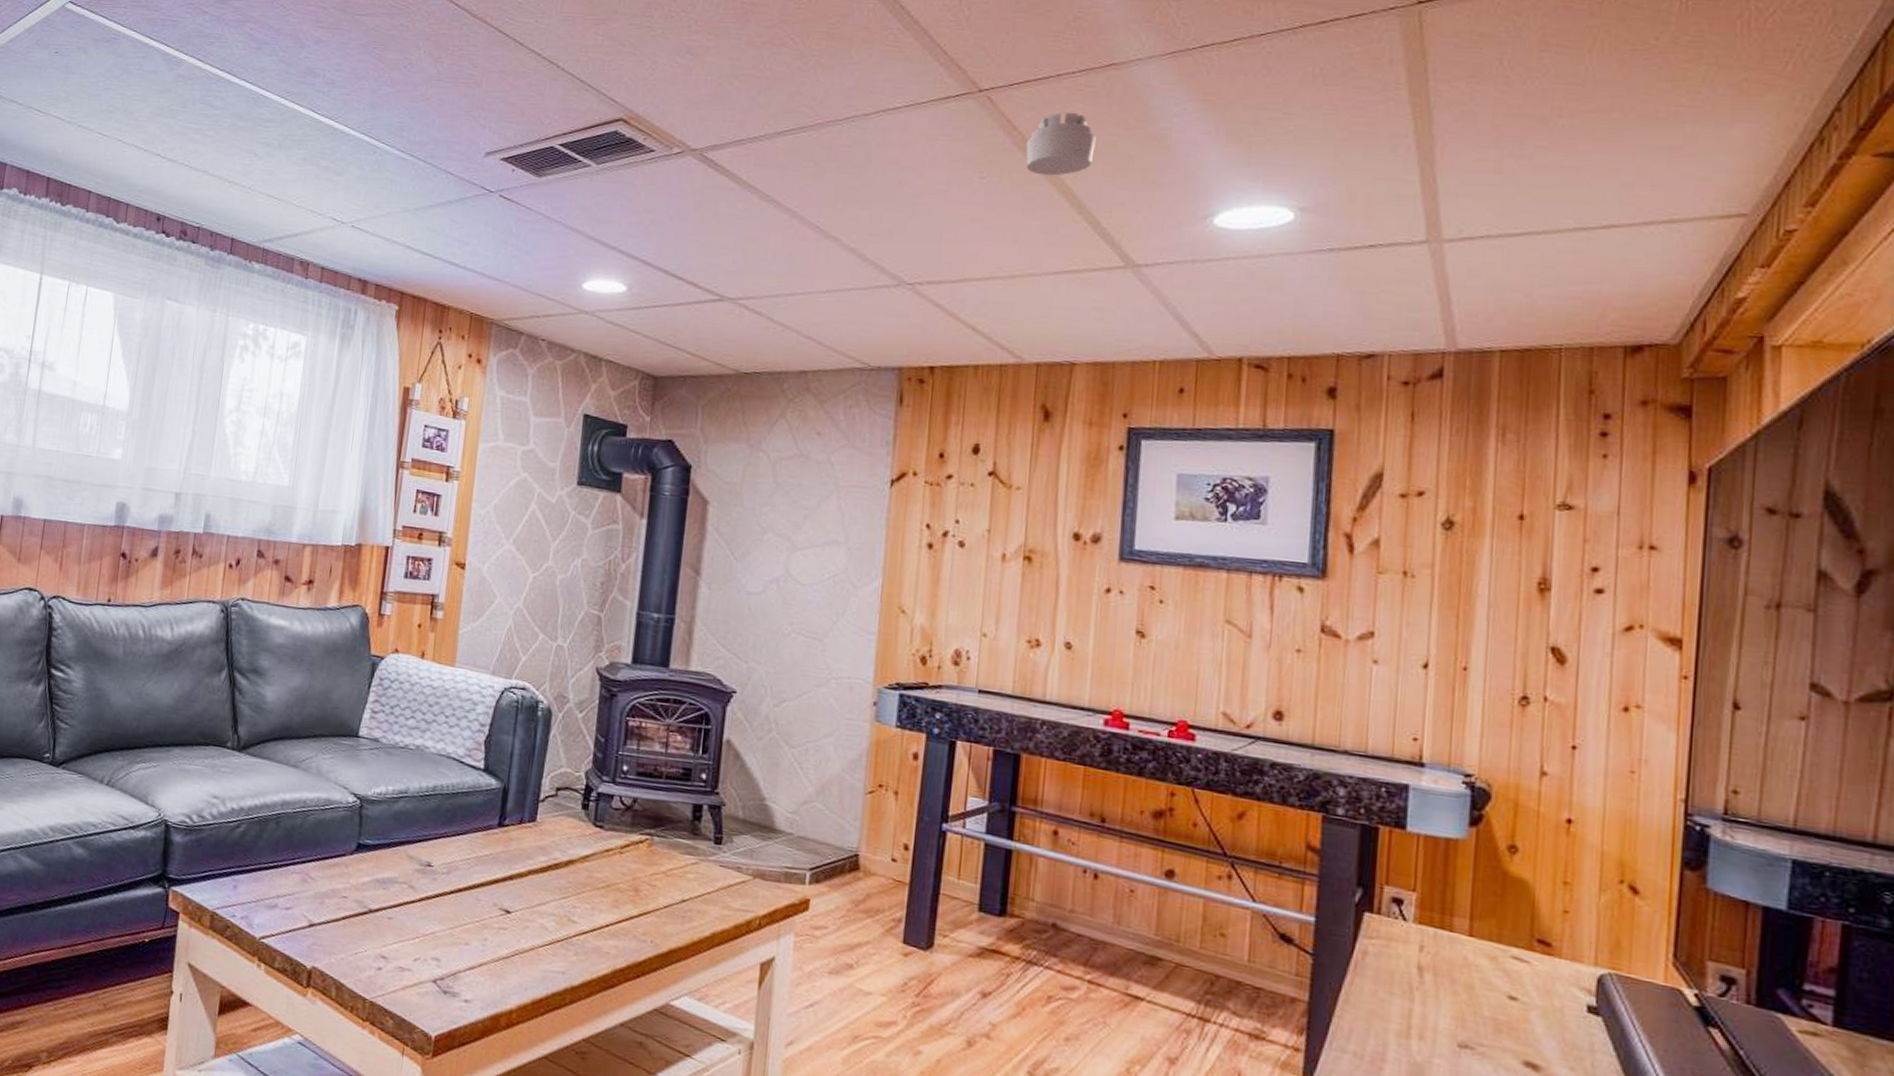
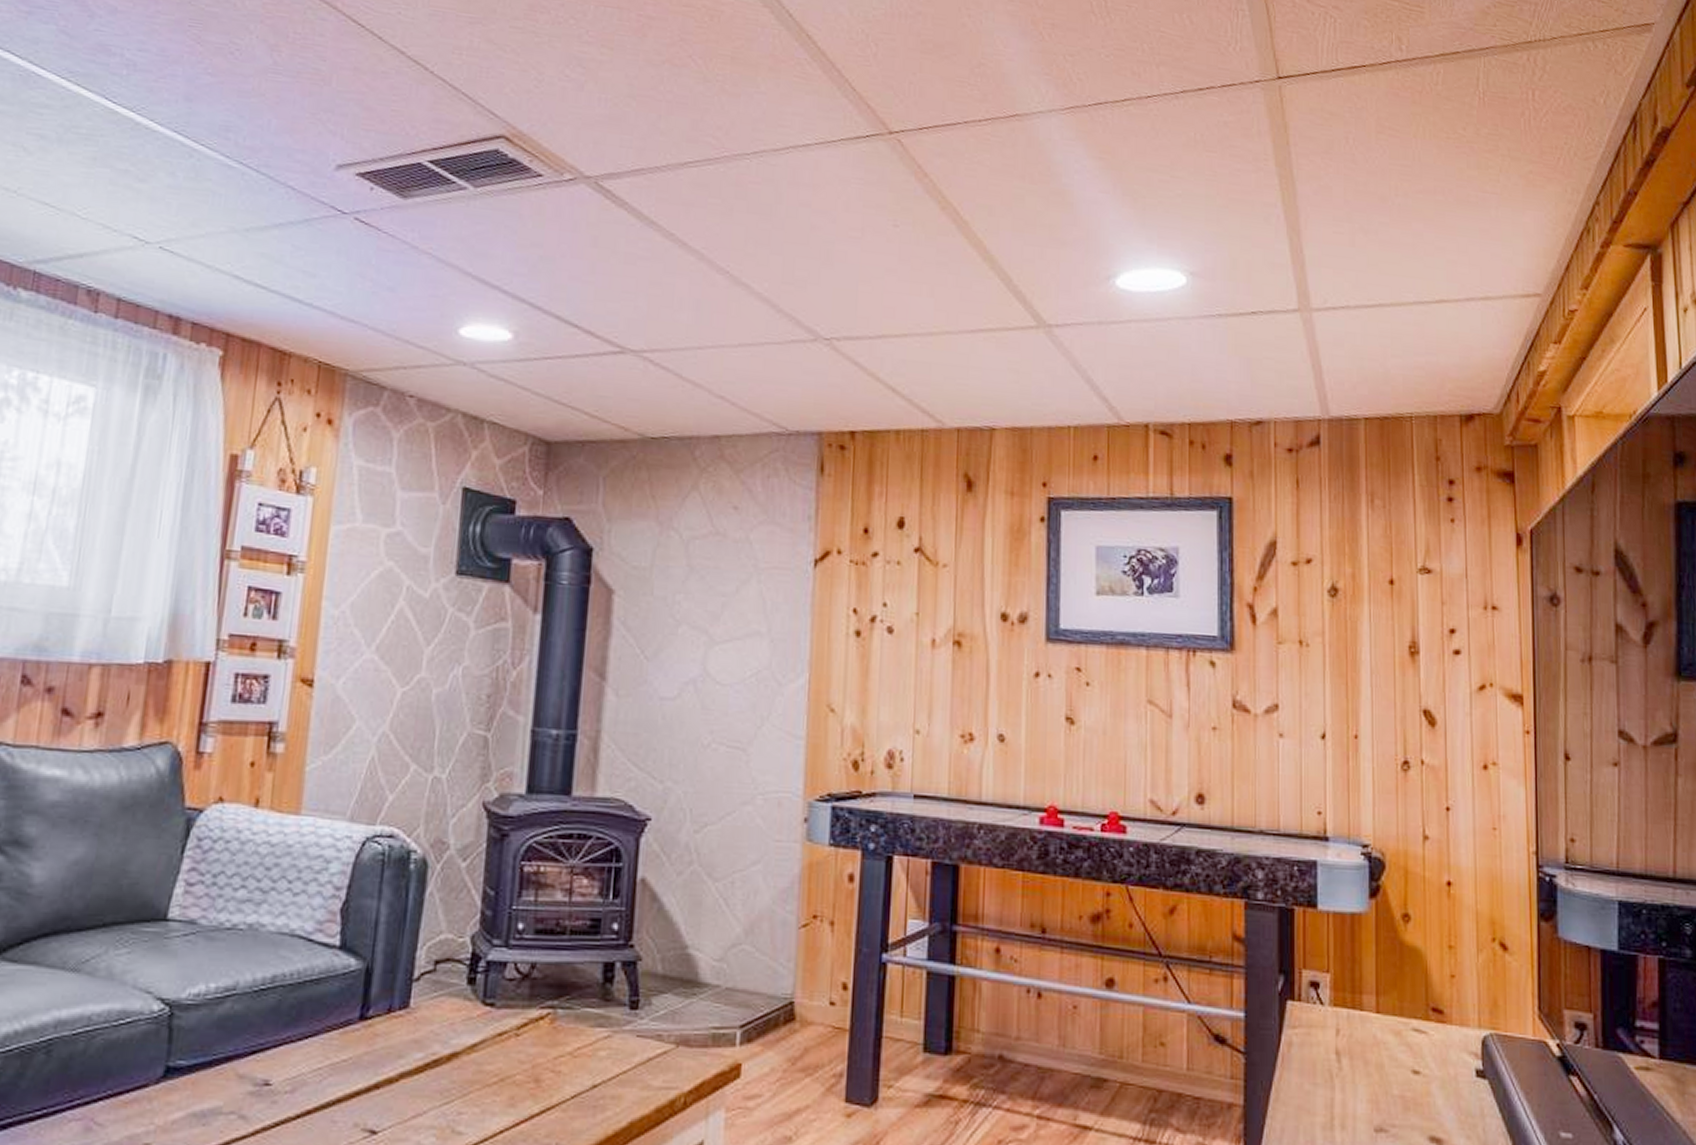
smoke detector: present [1026,112,1096,176] -> none [937,161,1004,228]

